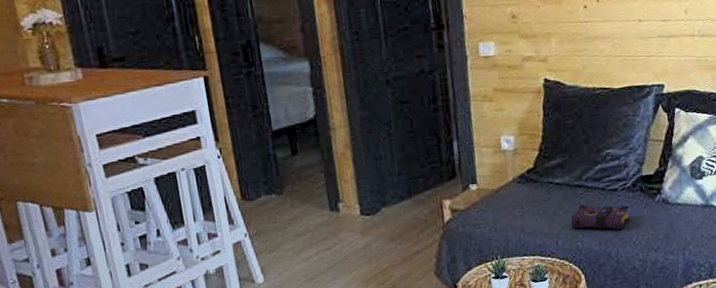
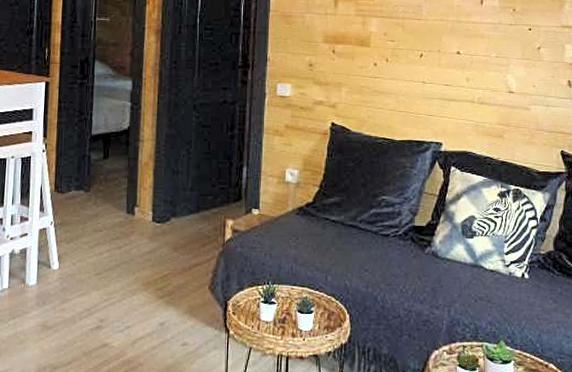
book: present [570,204,630,230] -> none [341,244,399,276]

